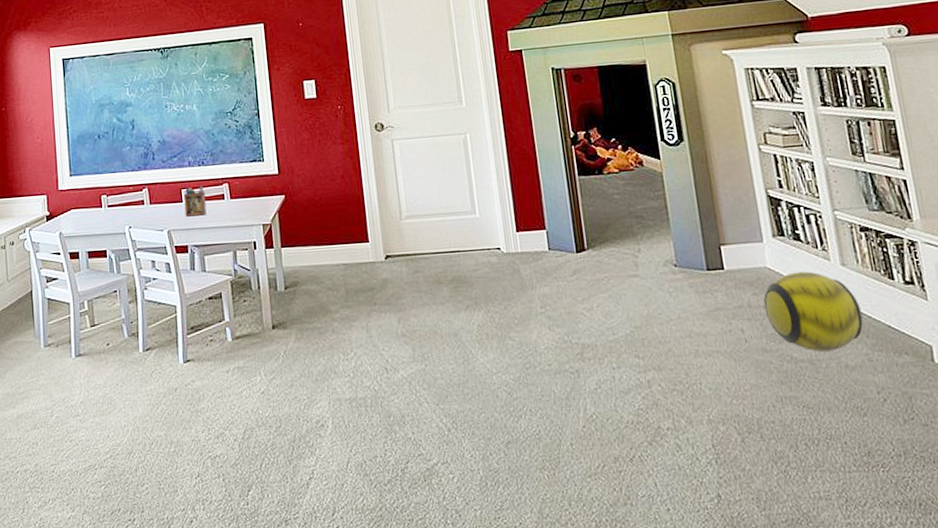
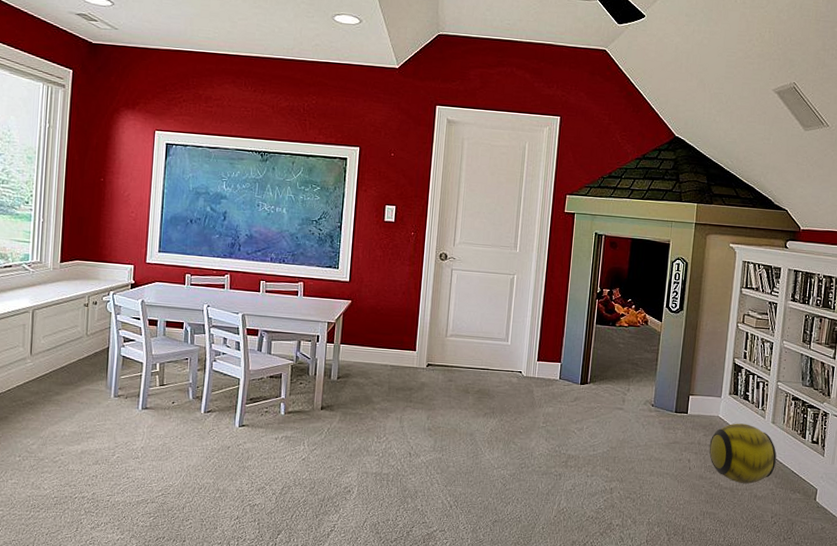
desk organizer: present [183,184,207,217] -> none [260,279,281,306]

